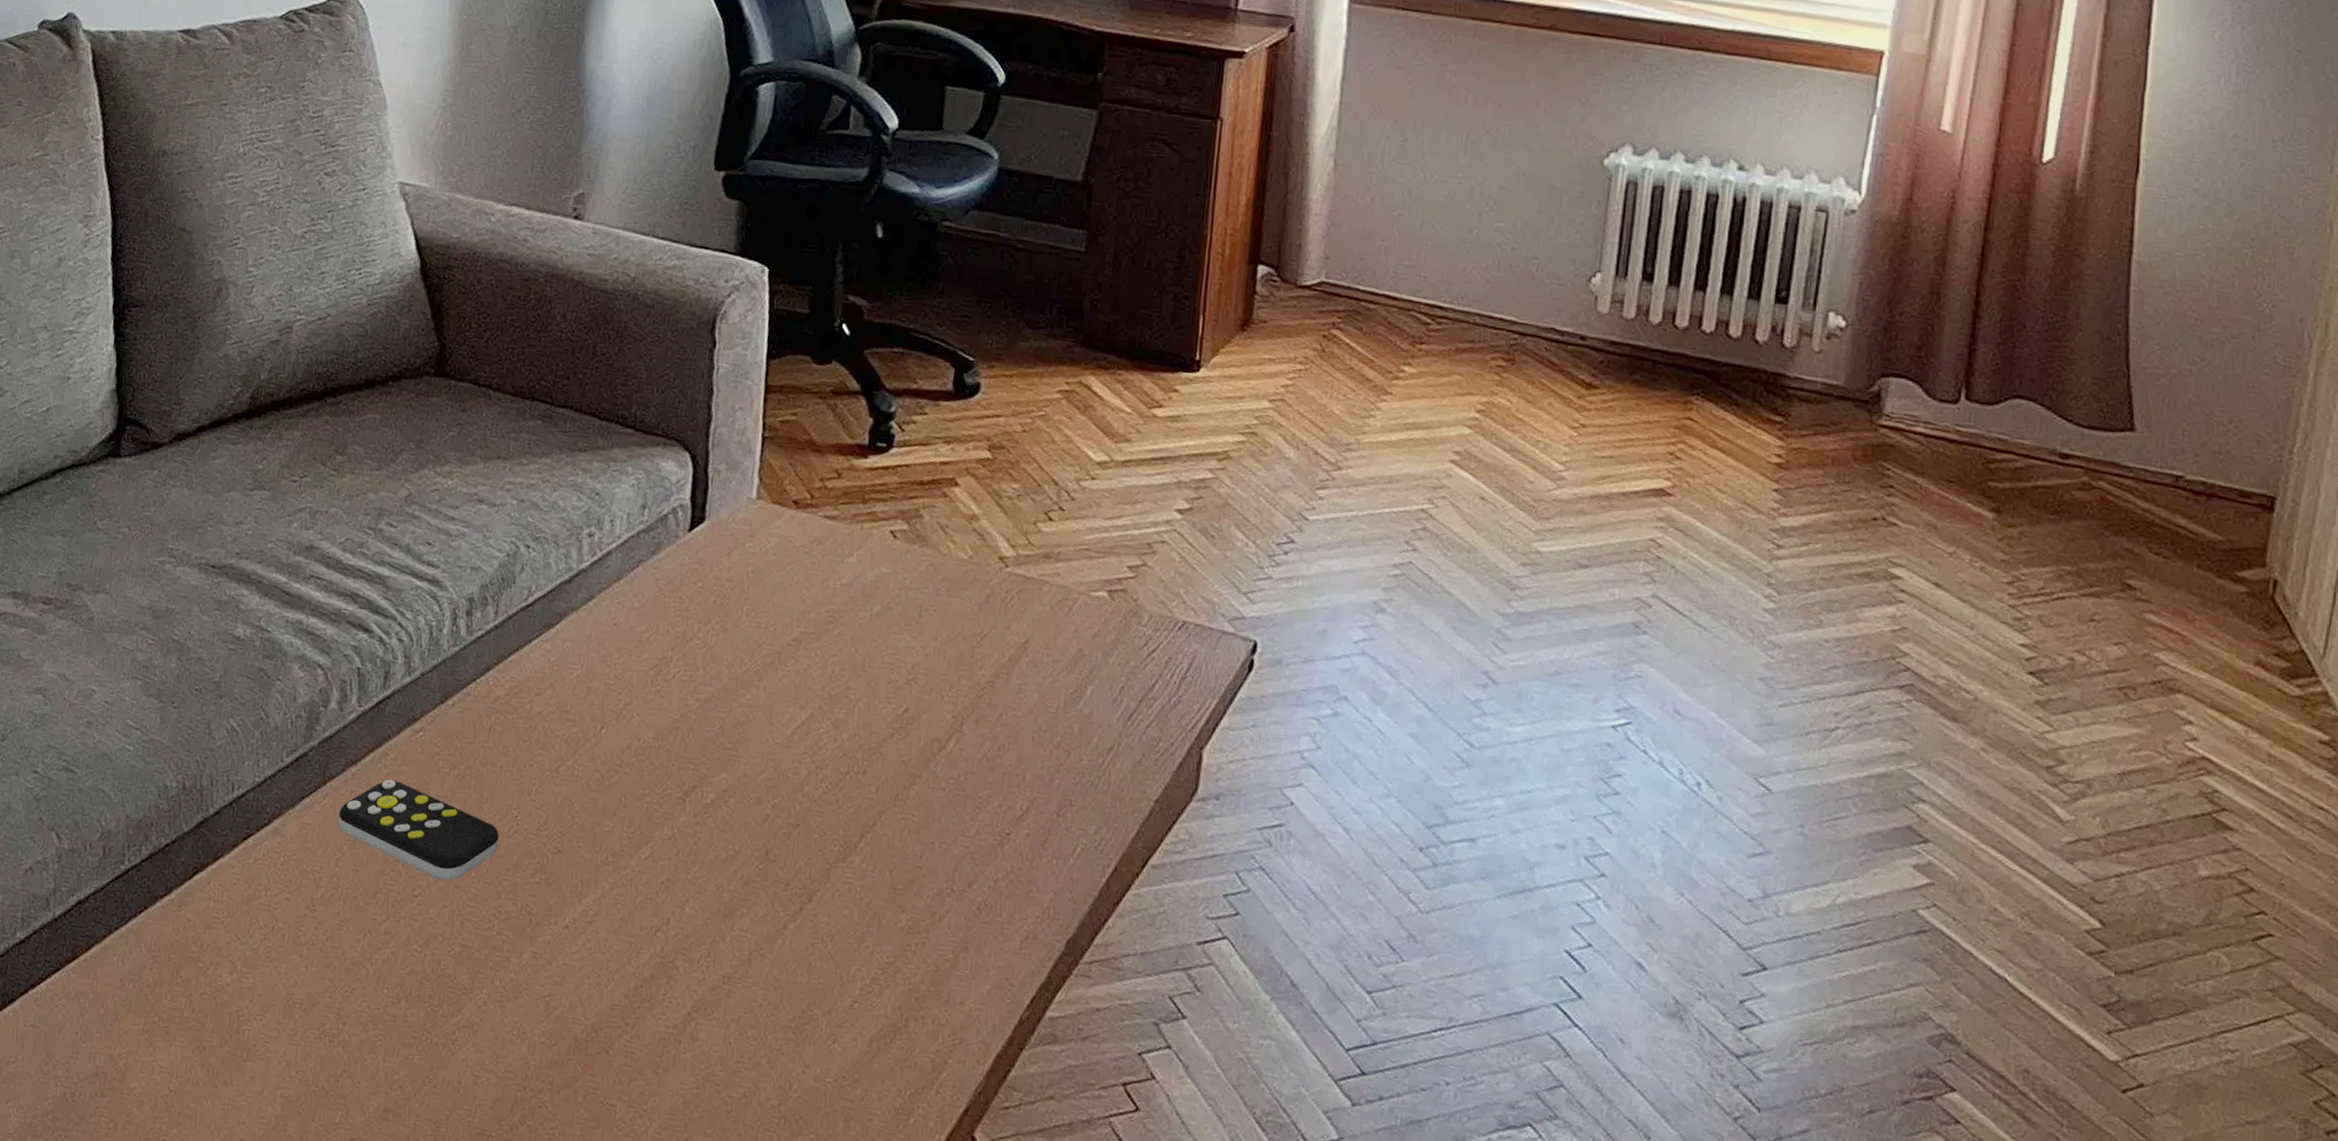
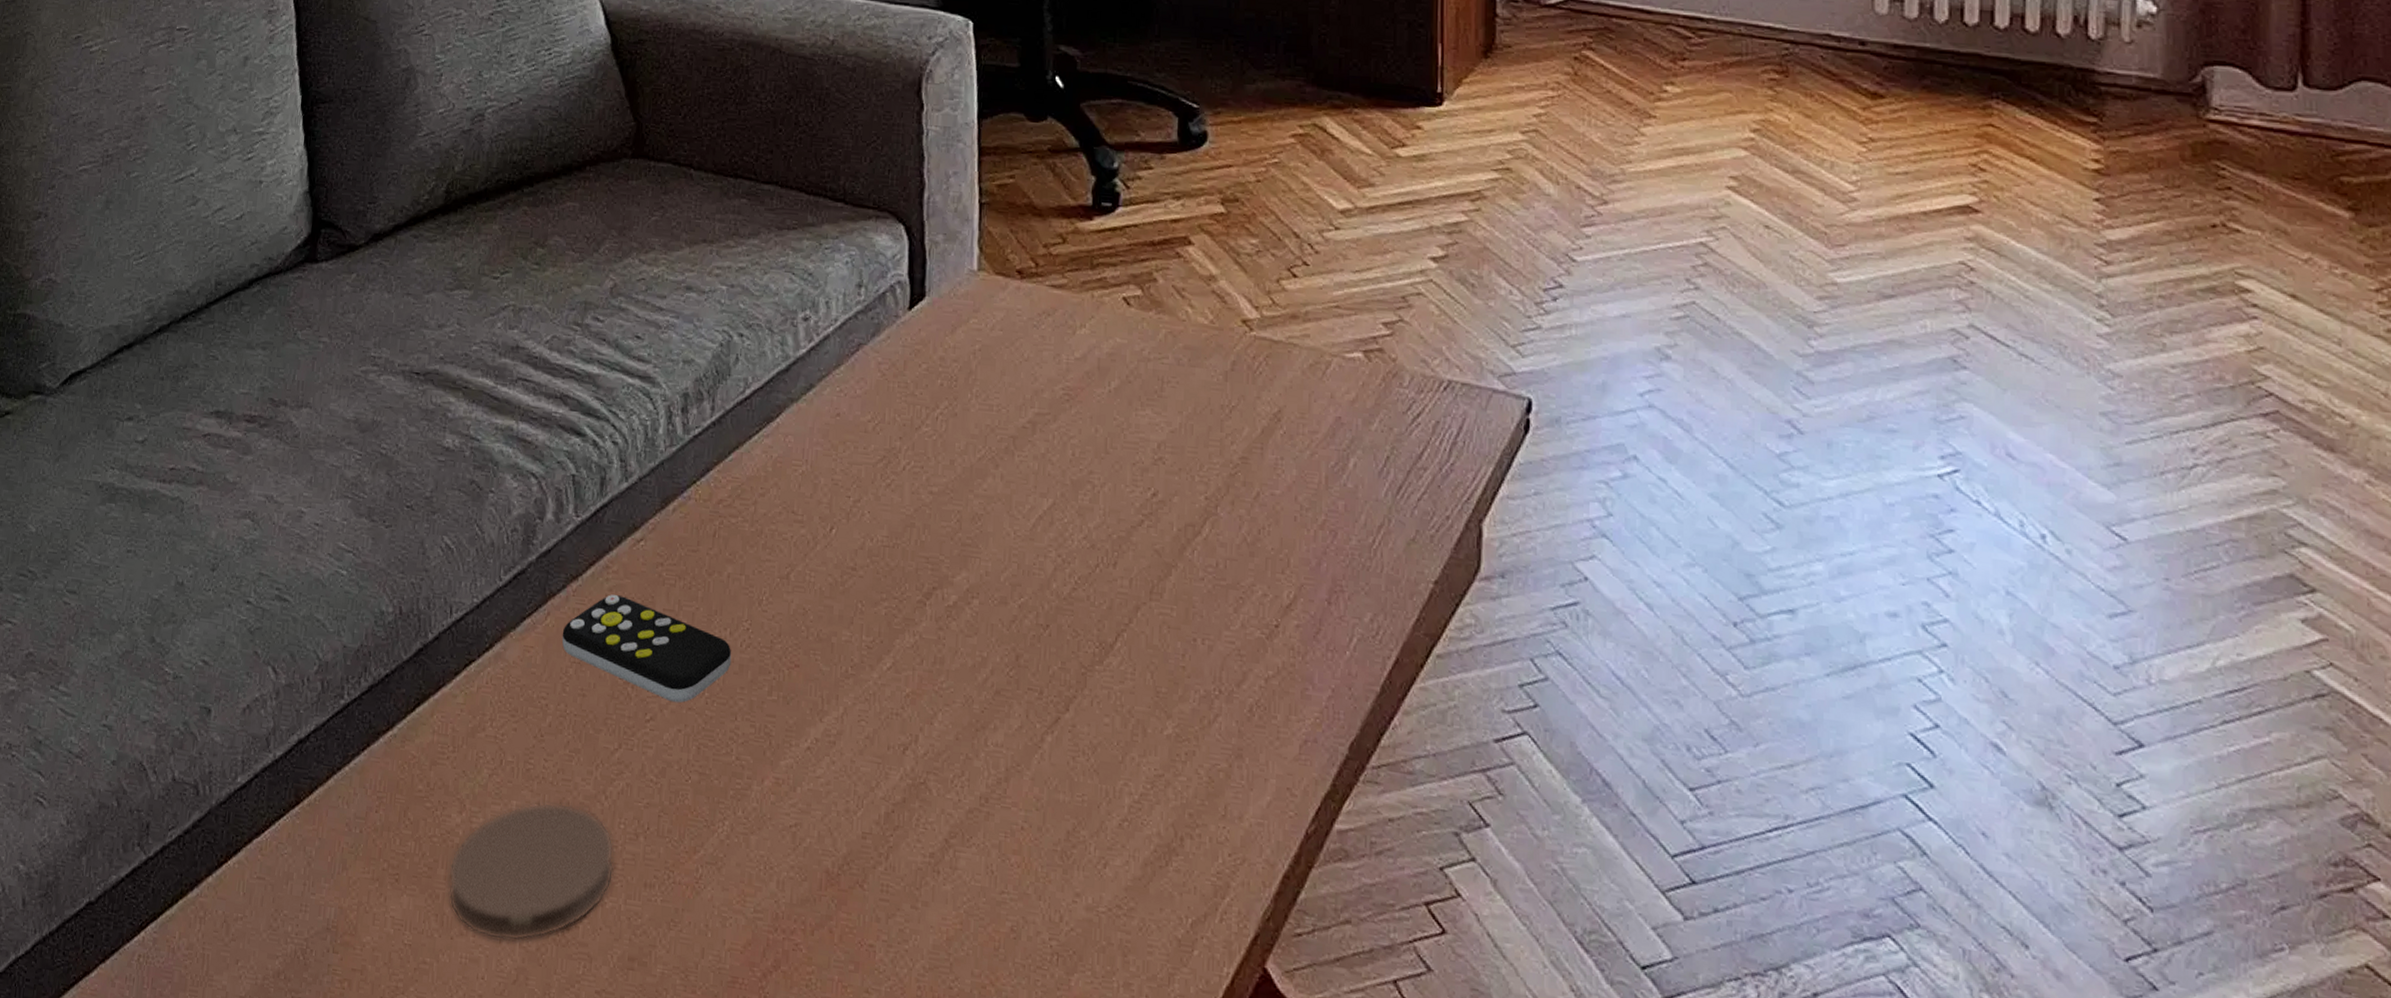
coaster: none [215,966,377,1092] -> present [448,801,615,942]

